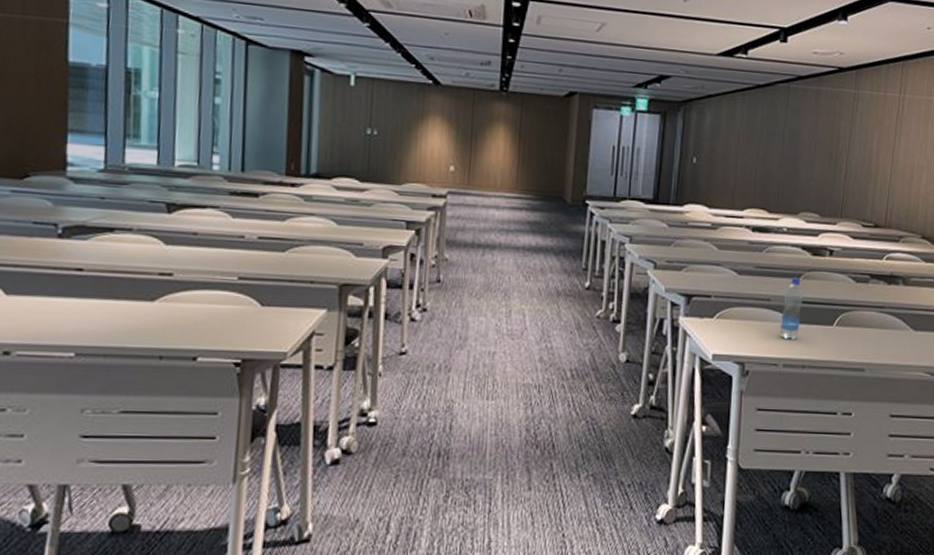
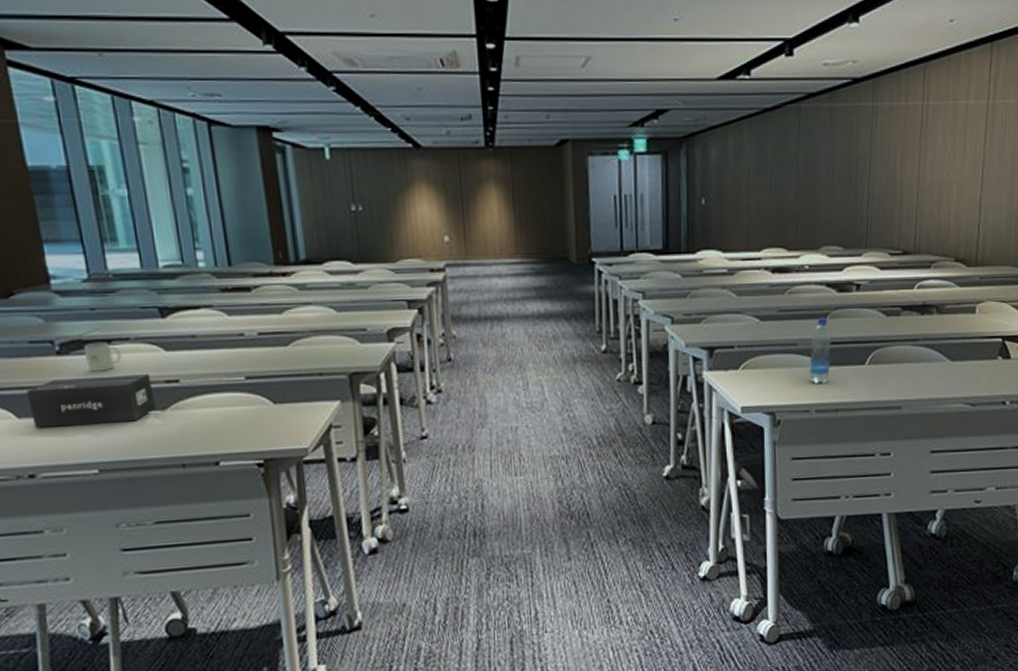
box: none [19,261,146,310] -> present [27,374,156,428]
mug: none [85,229,121,258] -> present [83,341,122,372]

